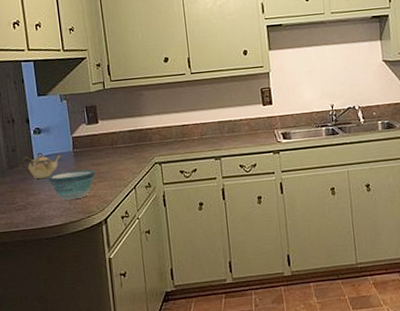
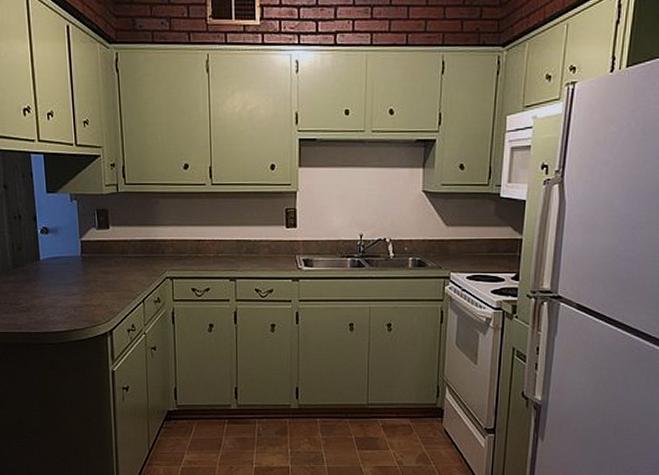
teapot: present [21,153,62,179] -> none [26,254,69,281]
bowl: present [48,169,95,201] -> none [53,277,103,307]

